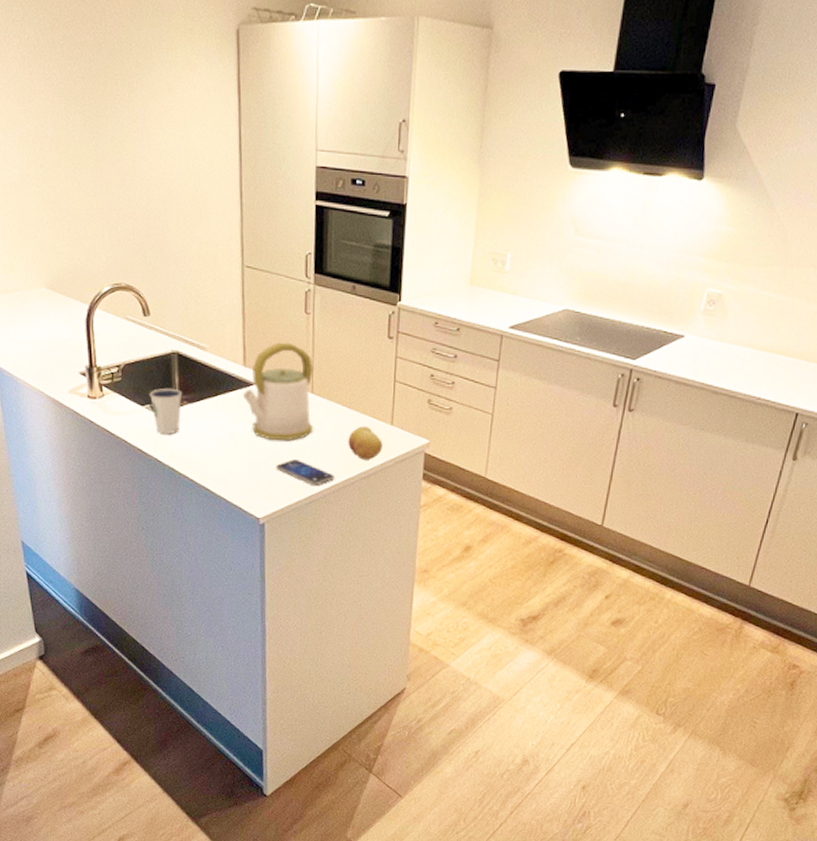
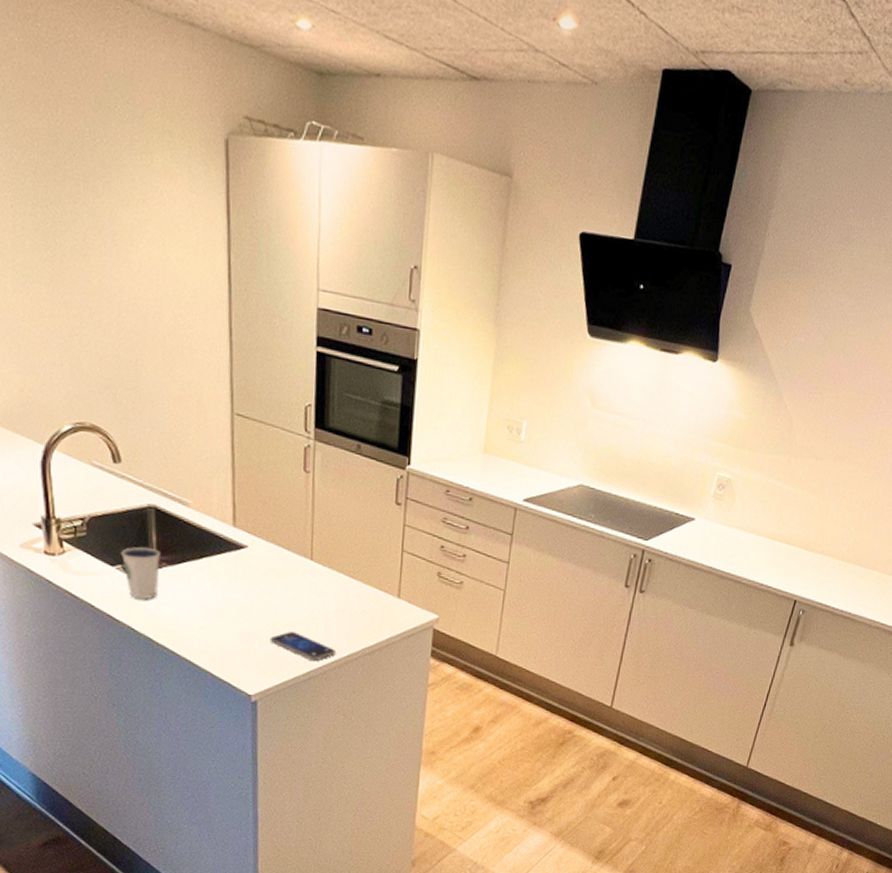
kettle: present [242,342,314,440] -> none [232,501,313,611]
fruit: present [348,425,383,460] -> none [351,597,389,635]

